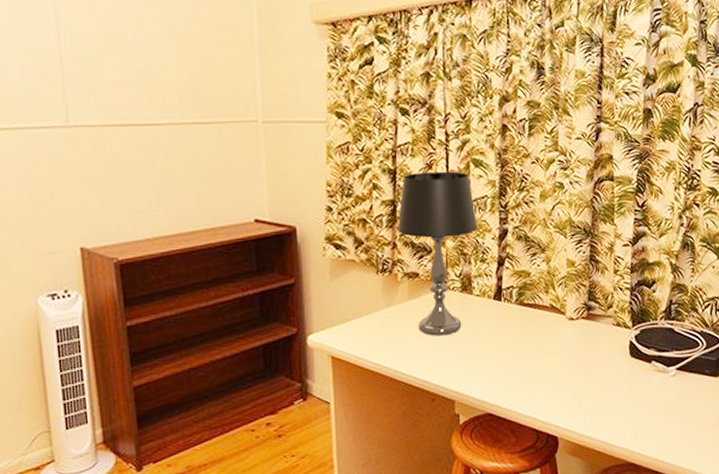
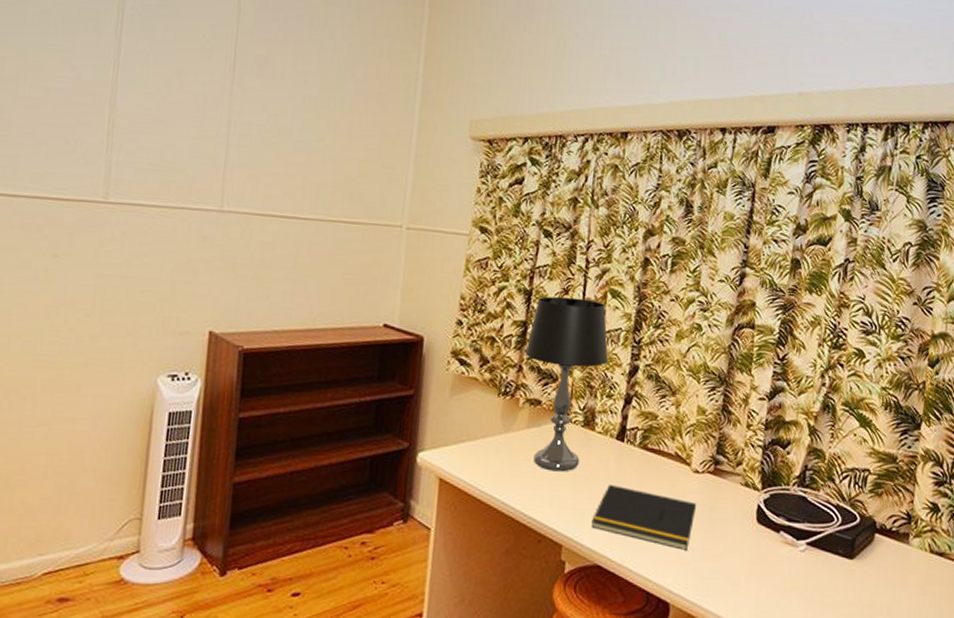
notepad: none [479,340,574,390] -> present [591,484,697,550]

